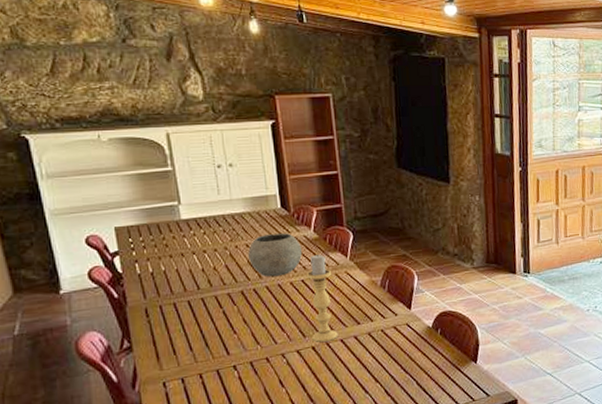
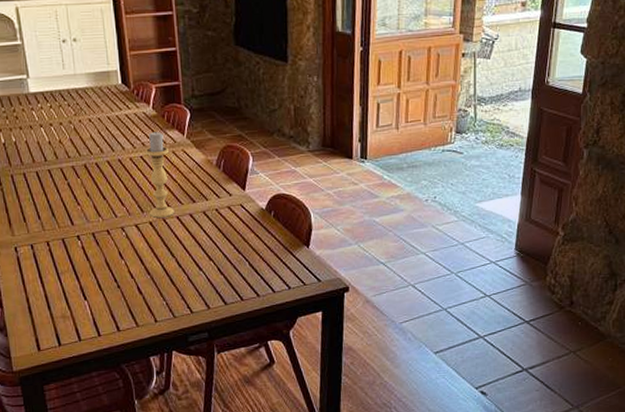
bowl: present [248,233,303,277] -> none [91,109,142,152]

